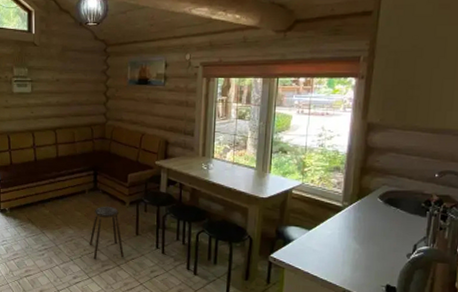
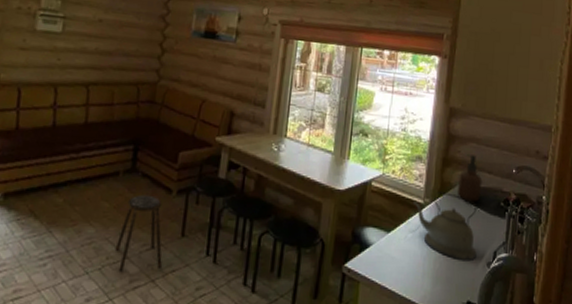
kettle: none [331,196,396,253] -> present [412,191,477,262]
soap dispenser: none [376,163,402,204] -> present [458,154,483,202]

